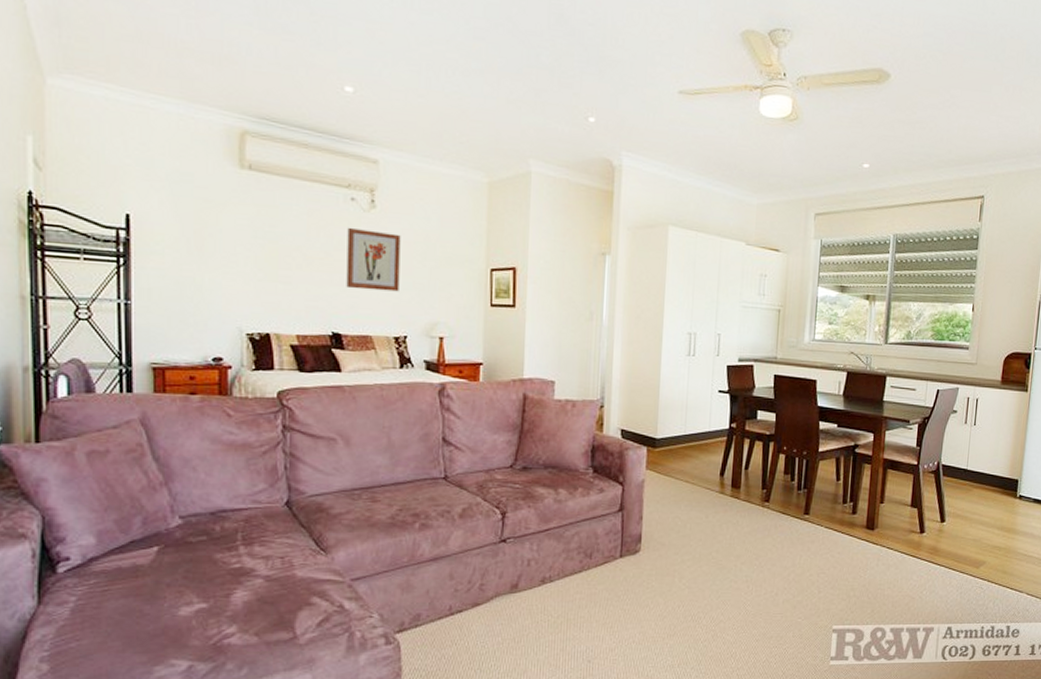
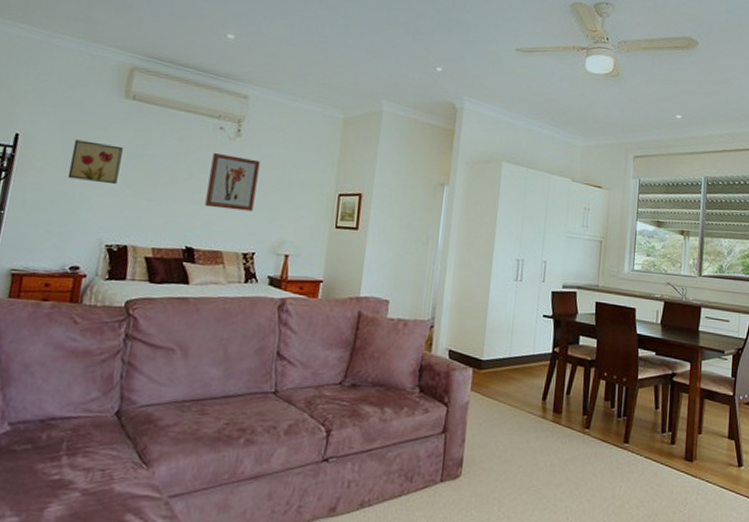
wall art: none [192,218,247,268] -> present [67,139,123,185]

